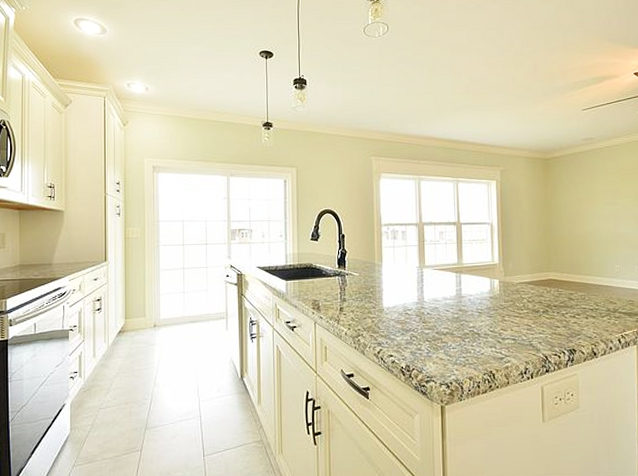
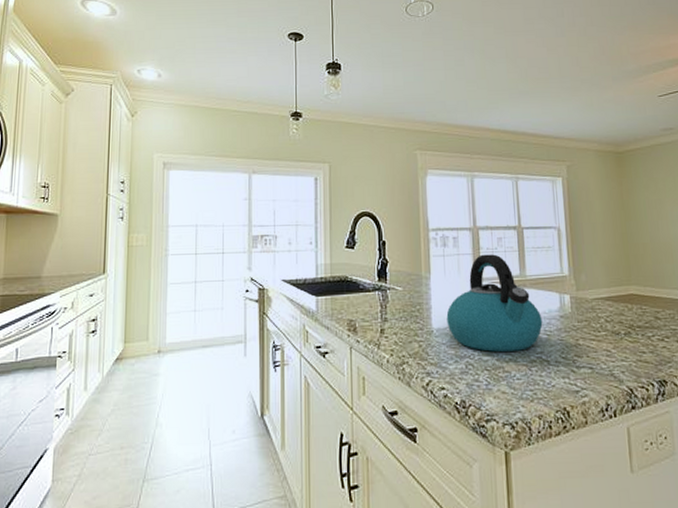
kettle: none [395,245,475,326] -> present [446,254,543,352]

